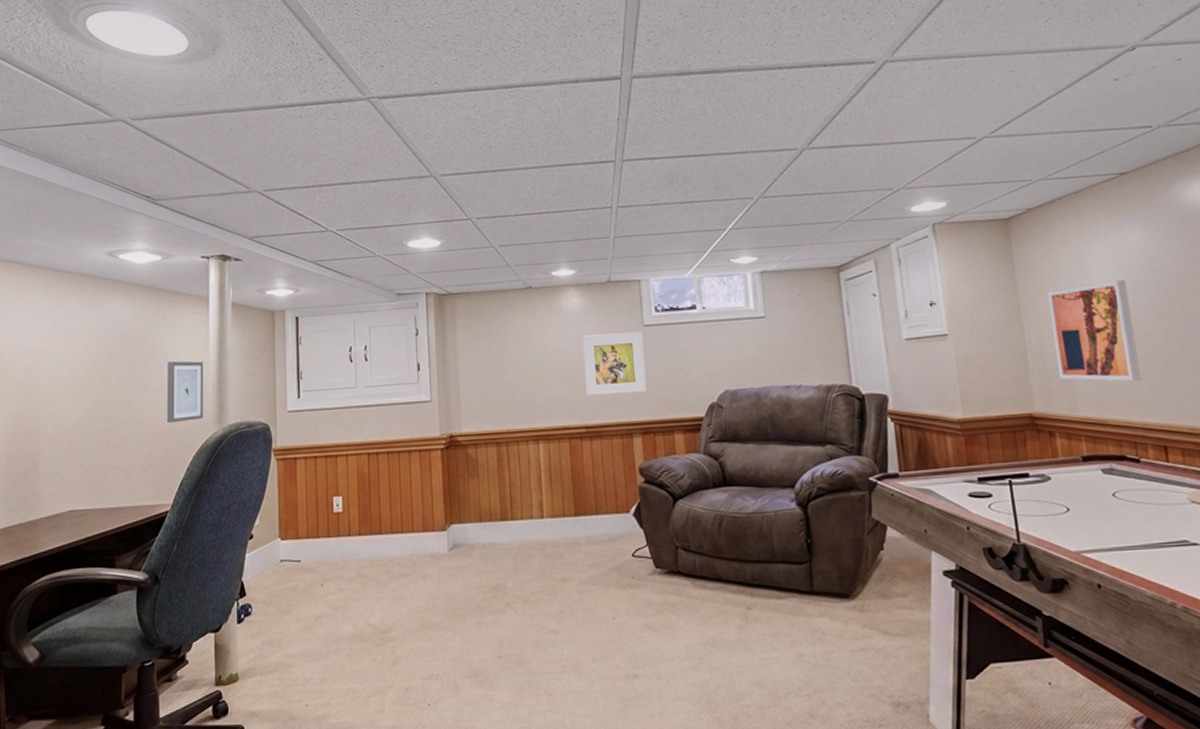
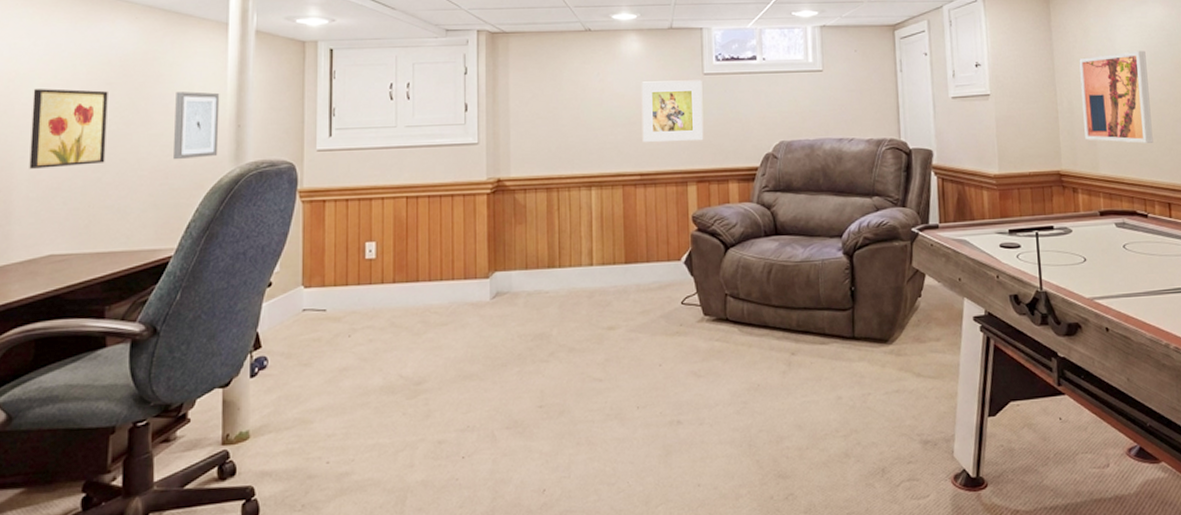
wall art: none [52,363,113,434] -> present [29,88,108,169]

